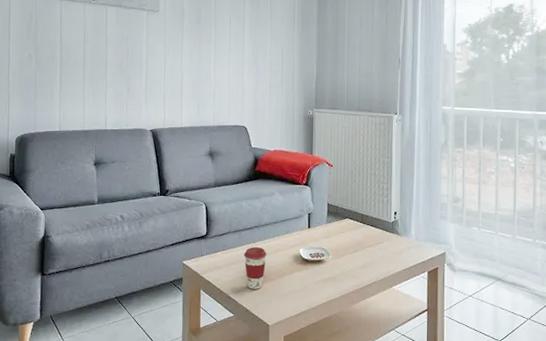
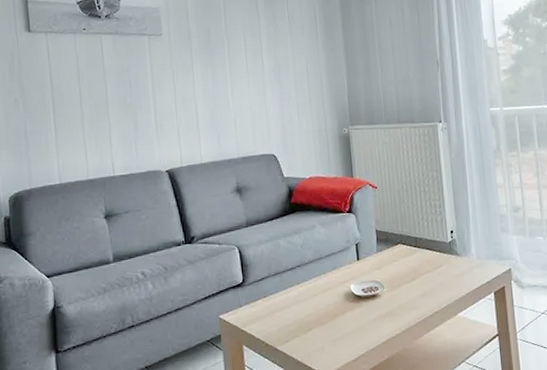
coffee cup: present [243,247,267,289] -> none [287,288,314,338]

